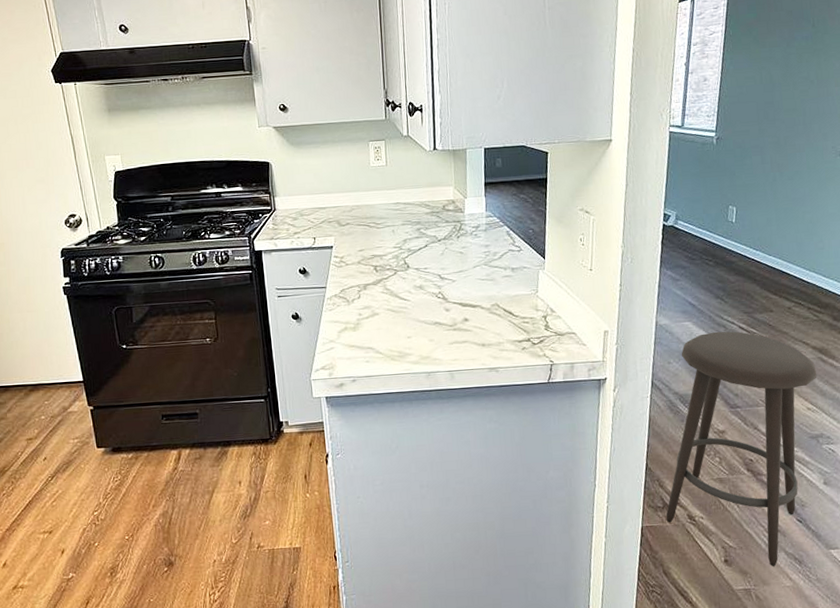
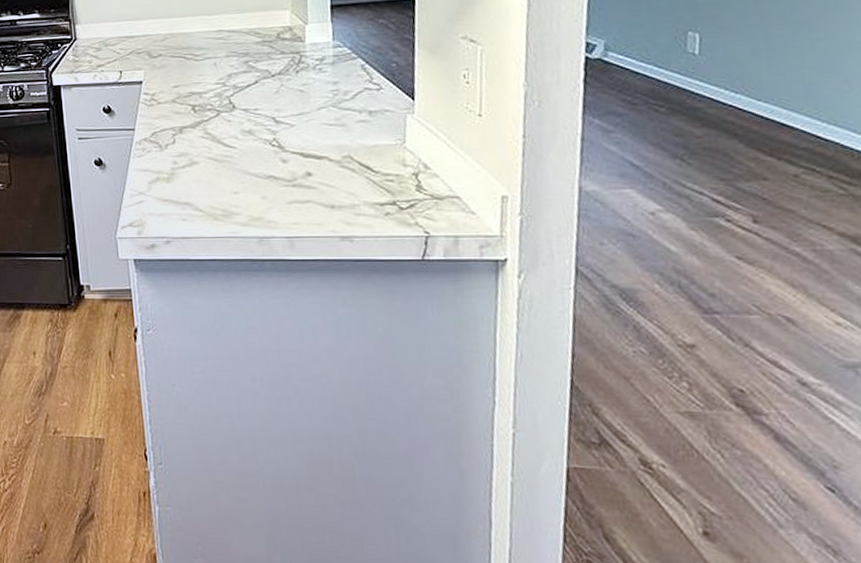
stool: present [666,331,817,566] -> none [604,204,850,552]

